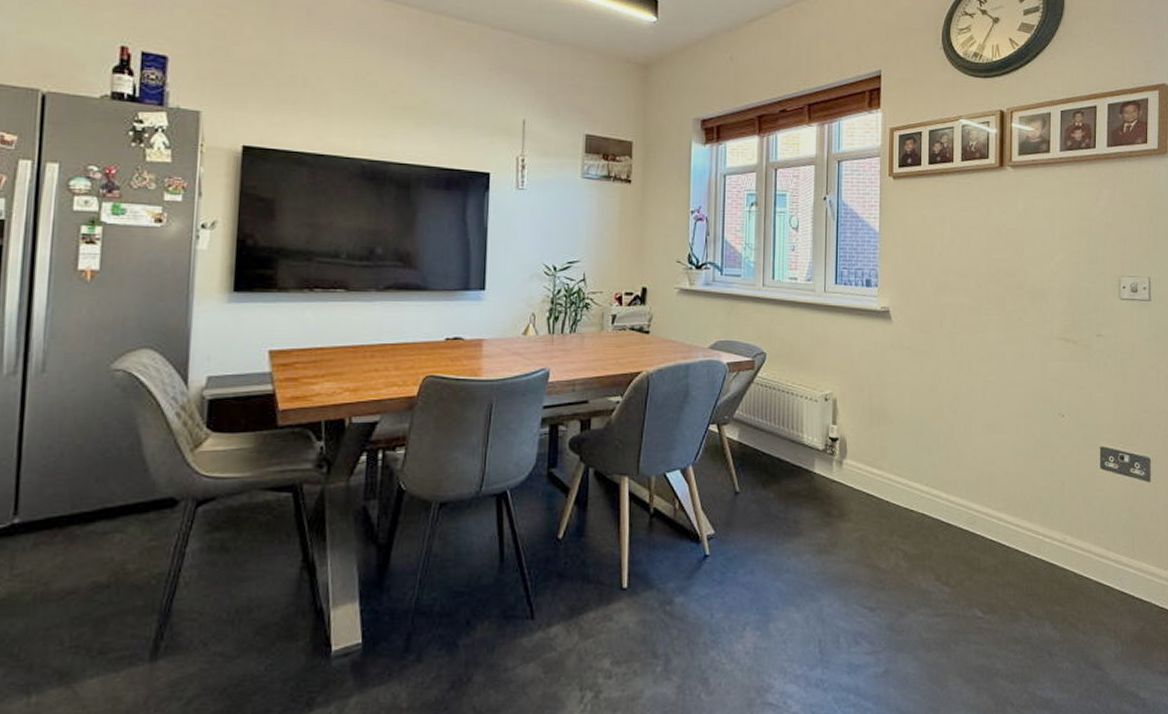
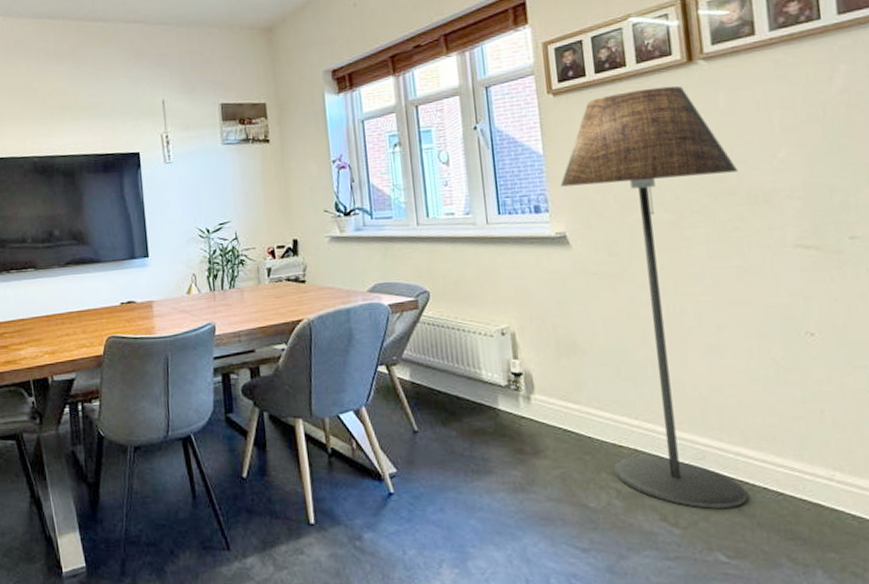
floor lamp: none [890,185,1027,569] -> present [560,85,748,509]

